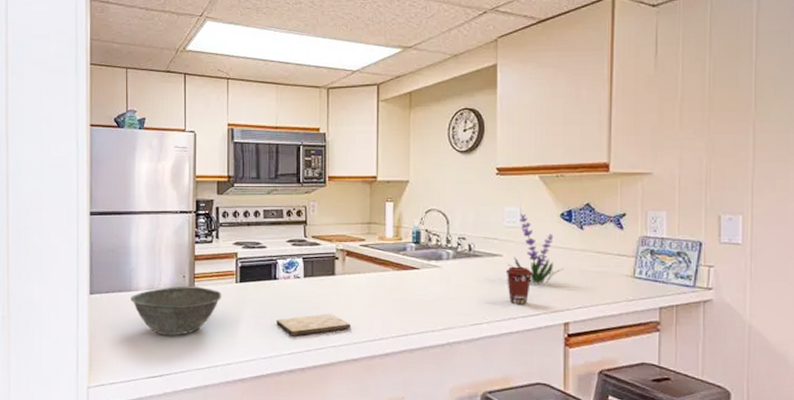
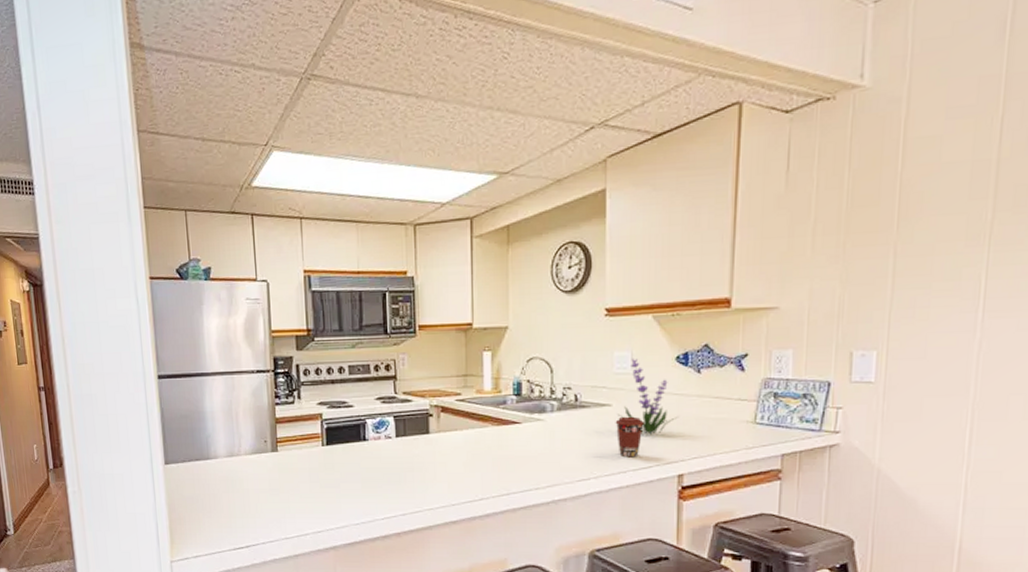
bowl: present [131,286,222,336] -> none [209,451,308,505]
cutting board: present [276,314,351,336] -> none [368,475,449,500]

